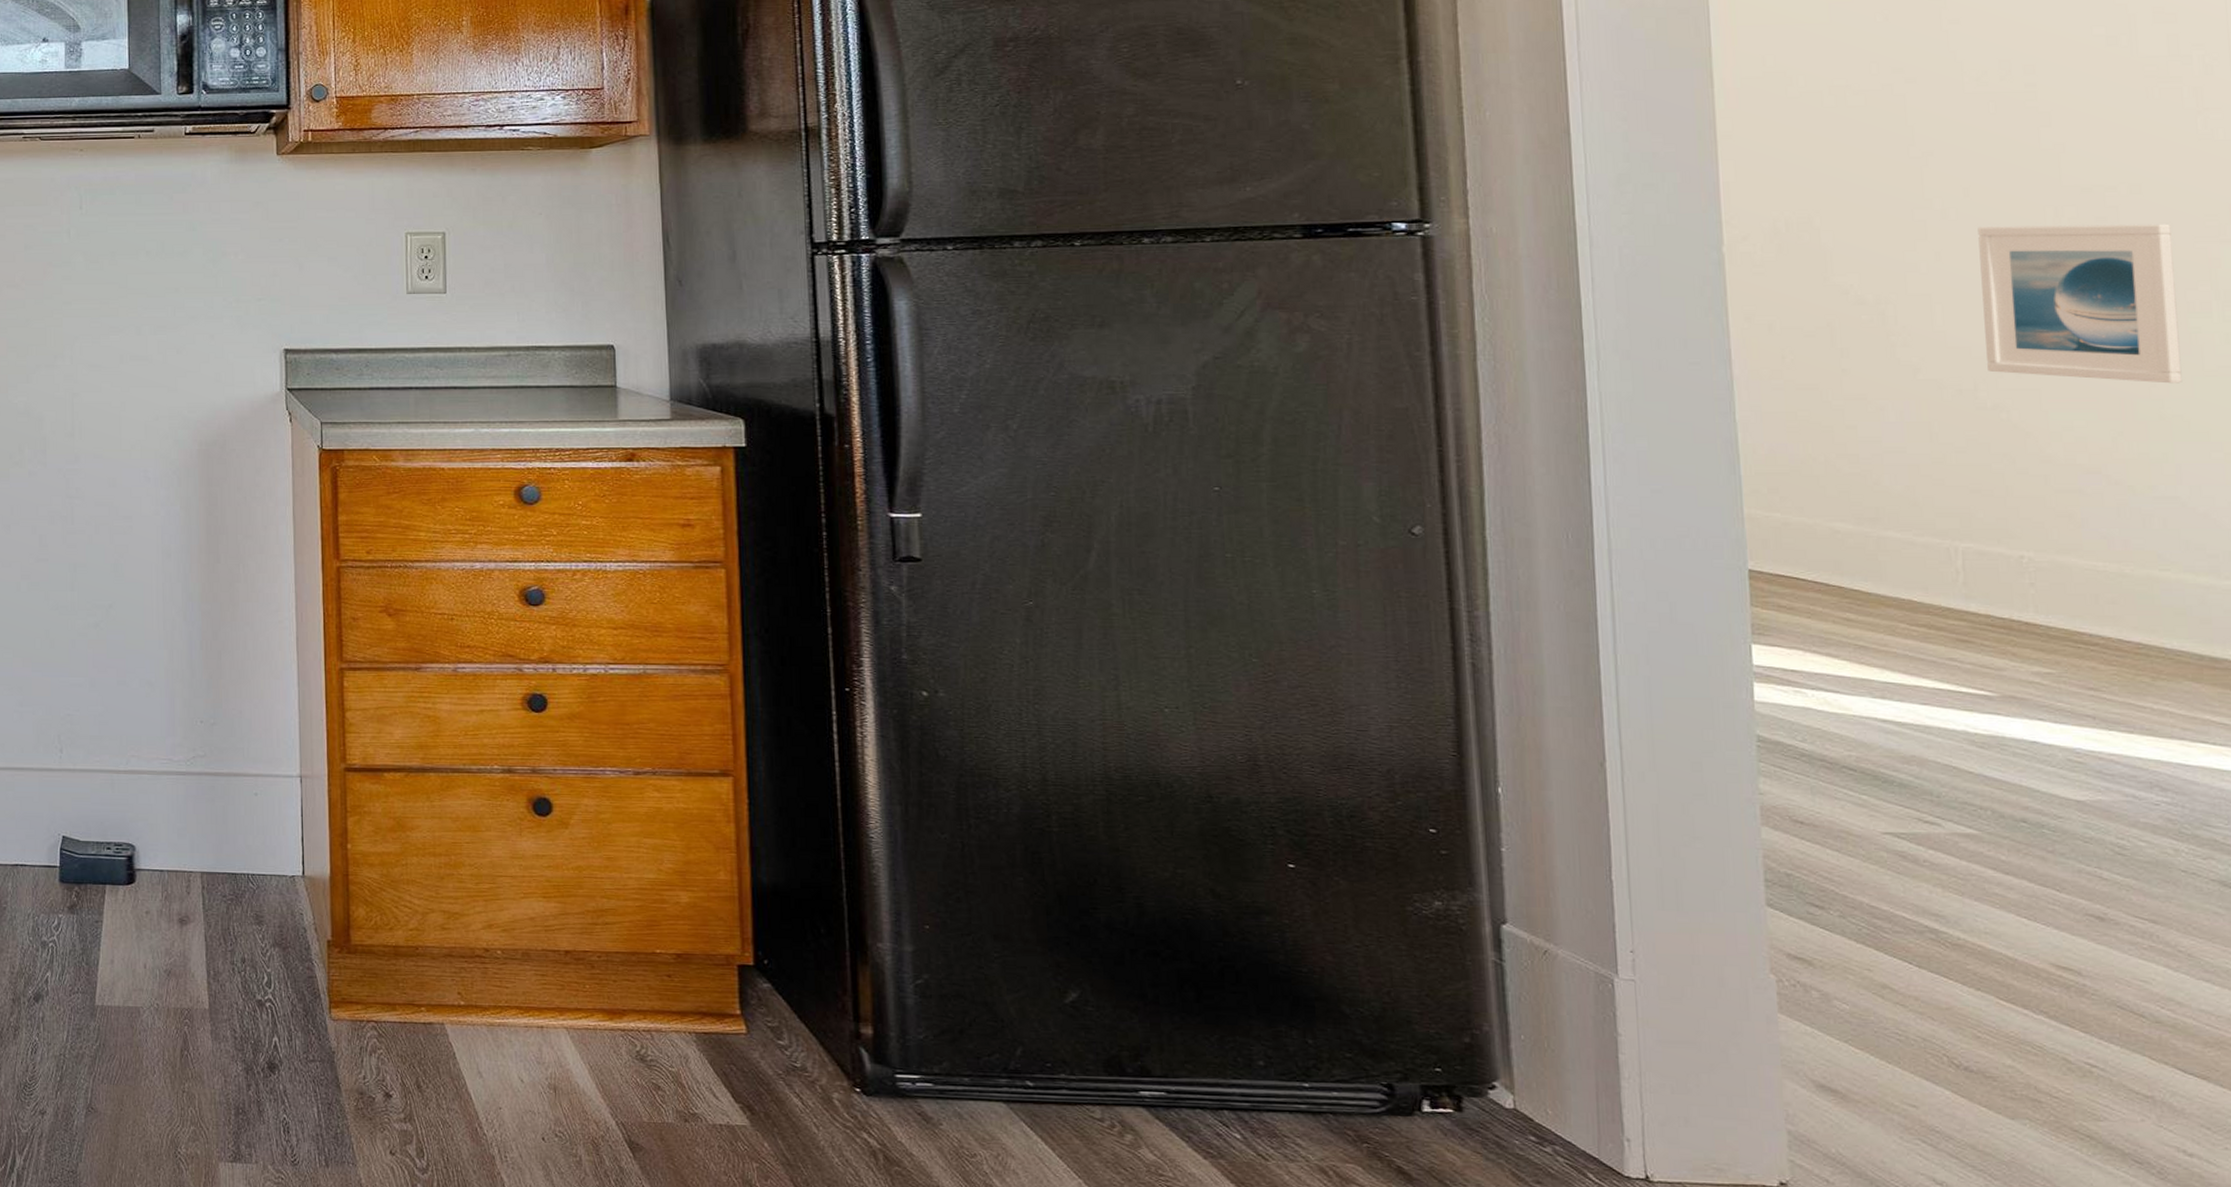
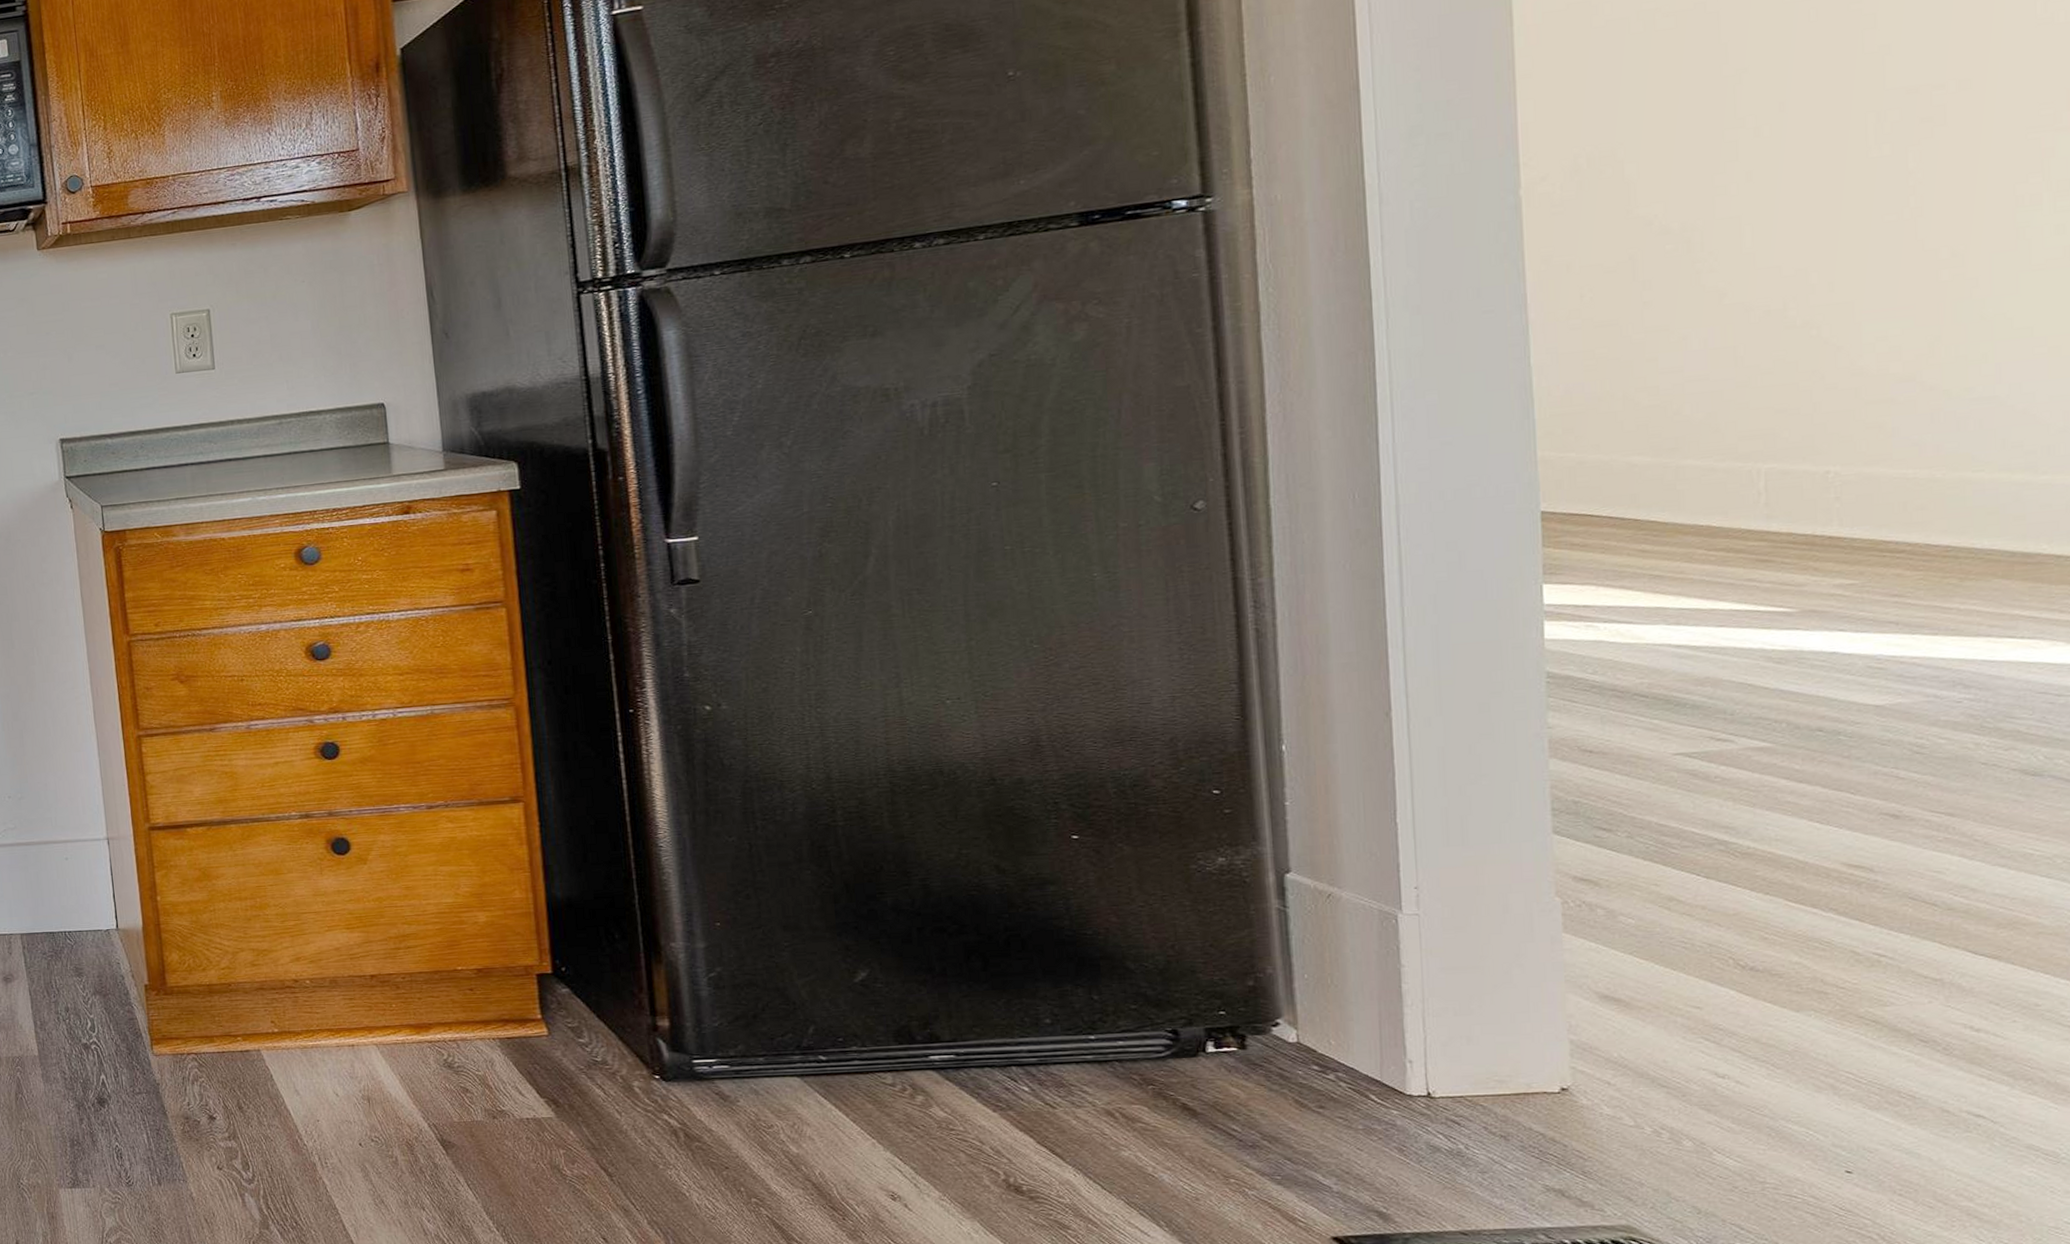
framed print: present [1978,224,2183,384] -> none [1793,117,2007,290]

